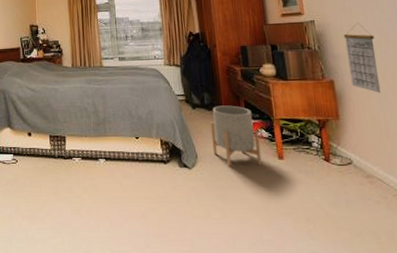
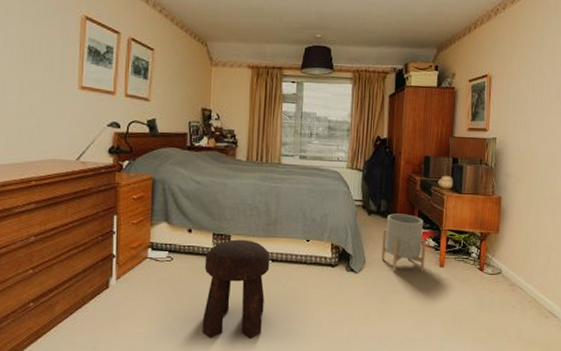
stool: none [45,140,104,240] -> present [201,239,271,340]
calendar: present [343,23,381,93] -> none [515,145,544,212]

